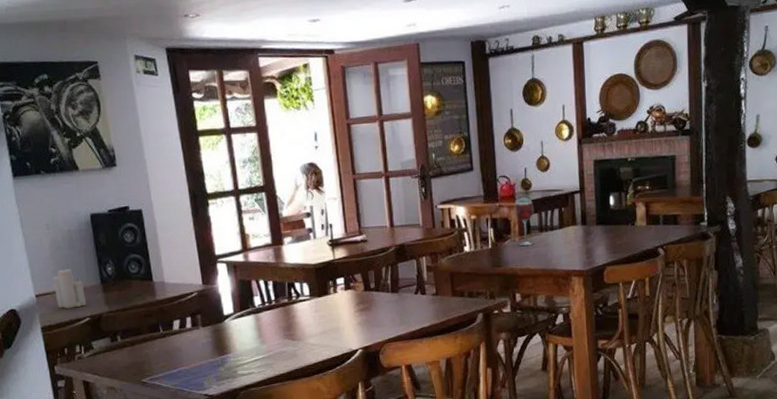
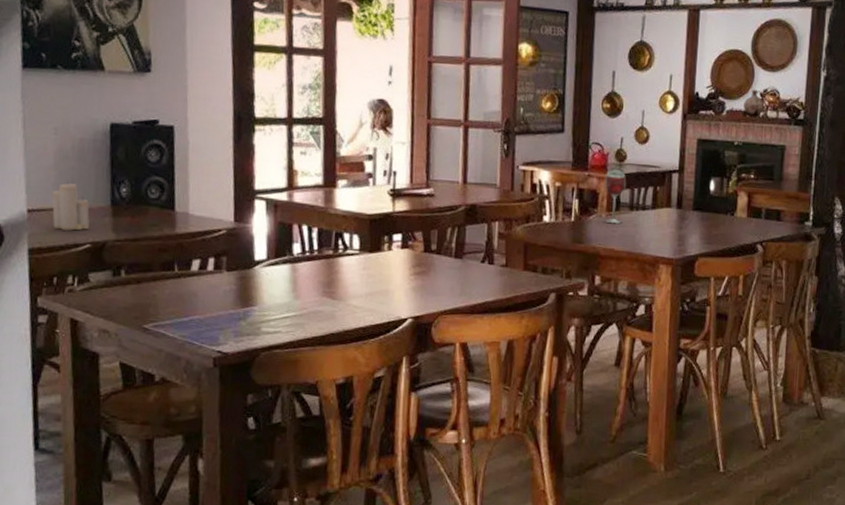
ceramic jug: none [633,107,652,134] -> present [743,89,765,117]

